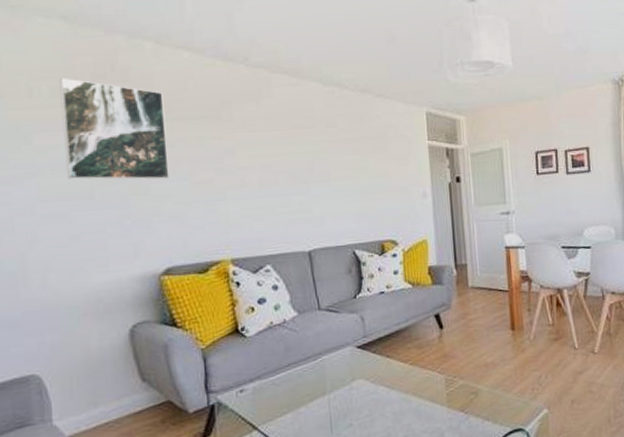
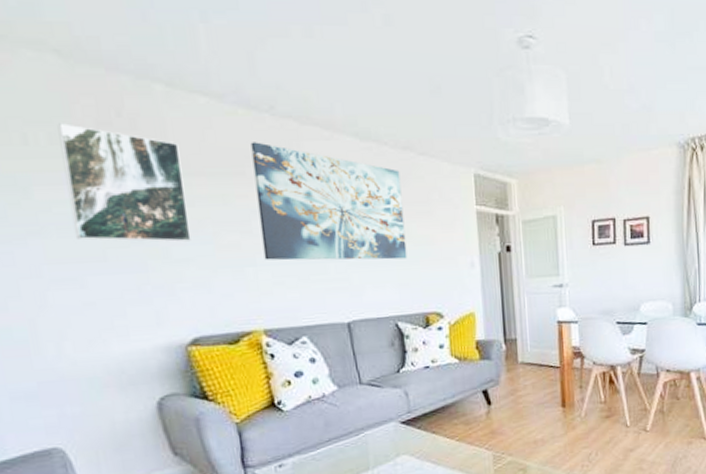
wall art: none [226,89,365,195] -> present [250,142,408,261]

